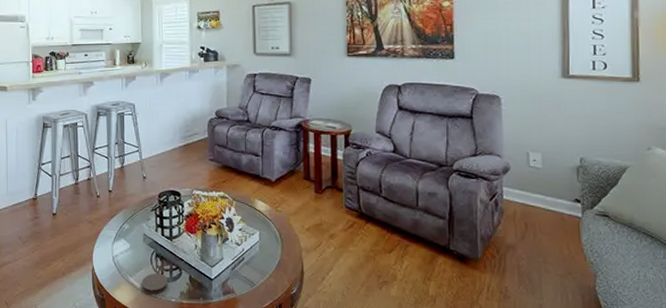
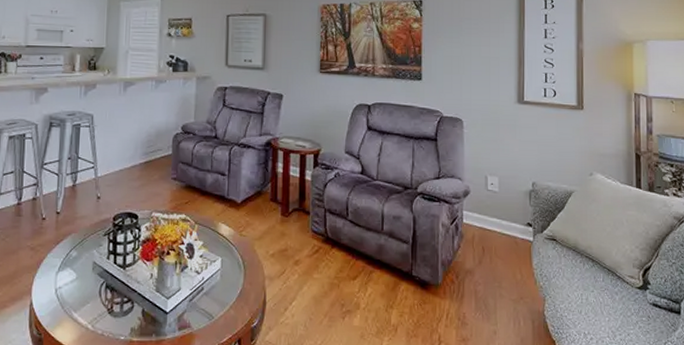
coaster: present [141,273,168,294] -> none [86,307,117,332]

